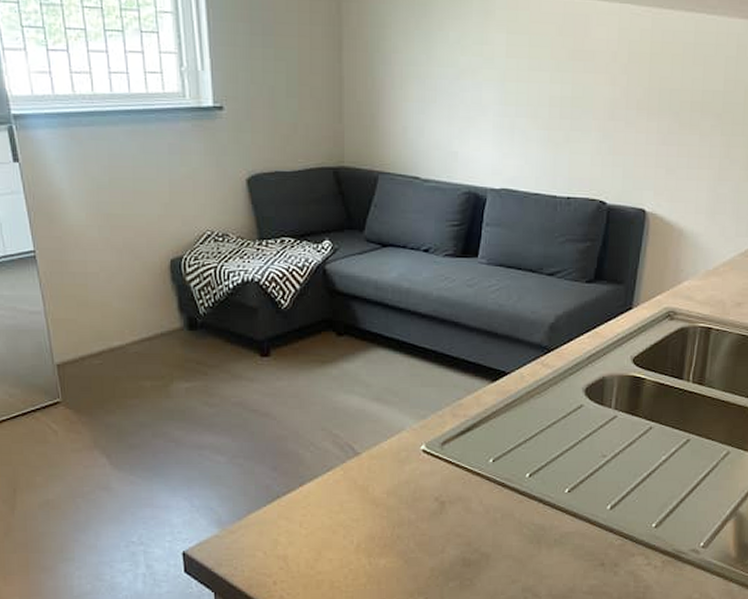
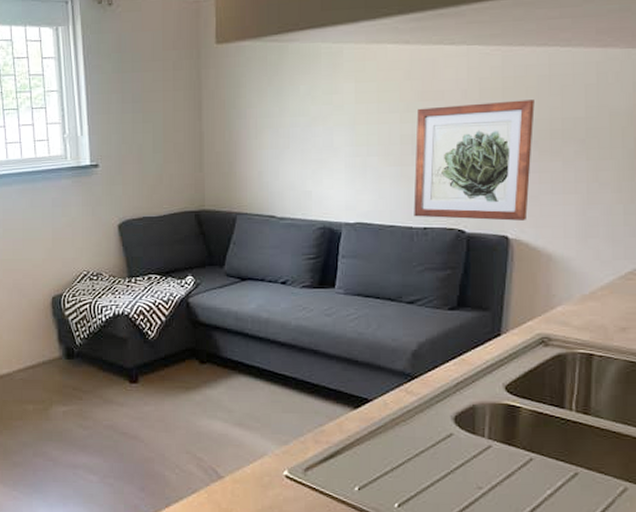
wall art: none [558,67,679,194] -> present [413,100,535,221]

